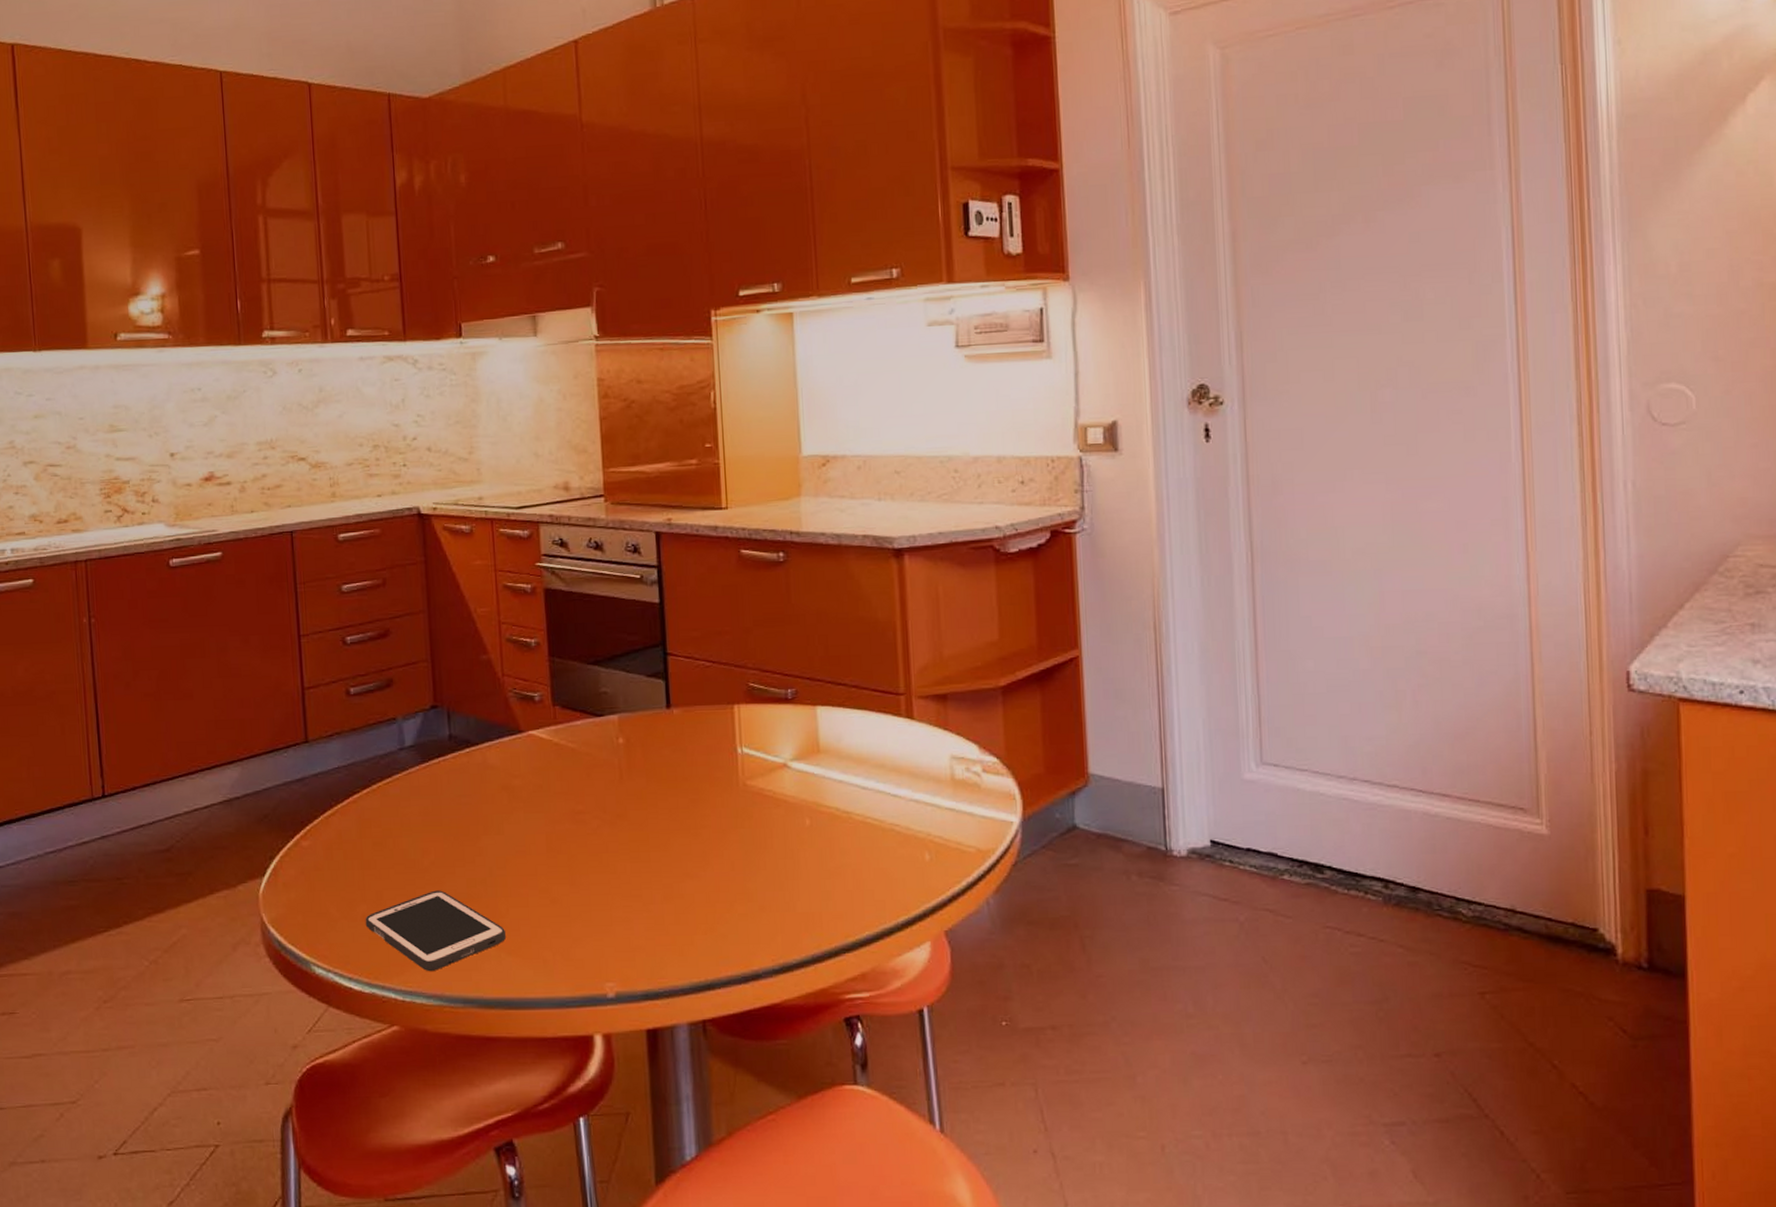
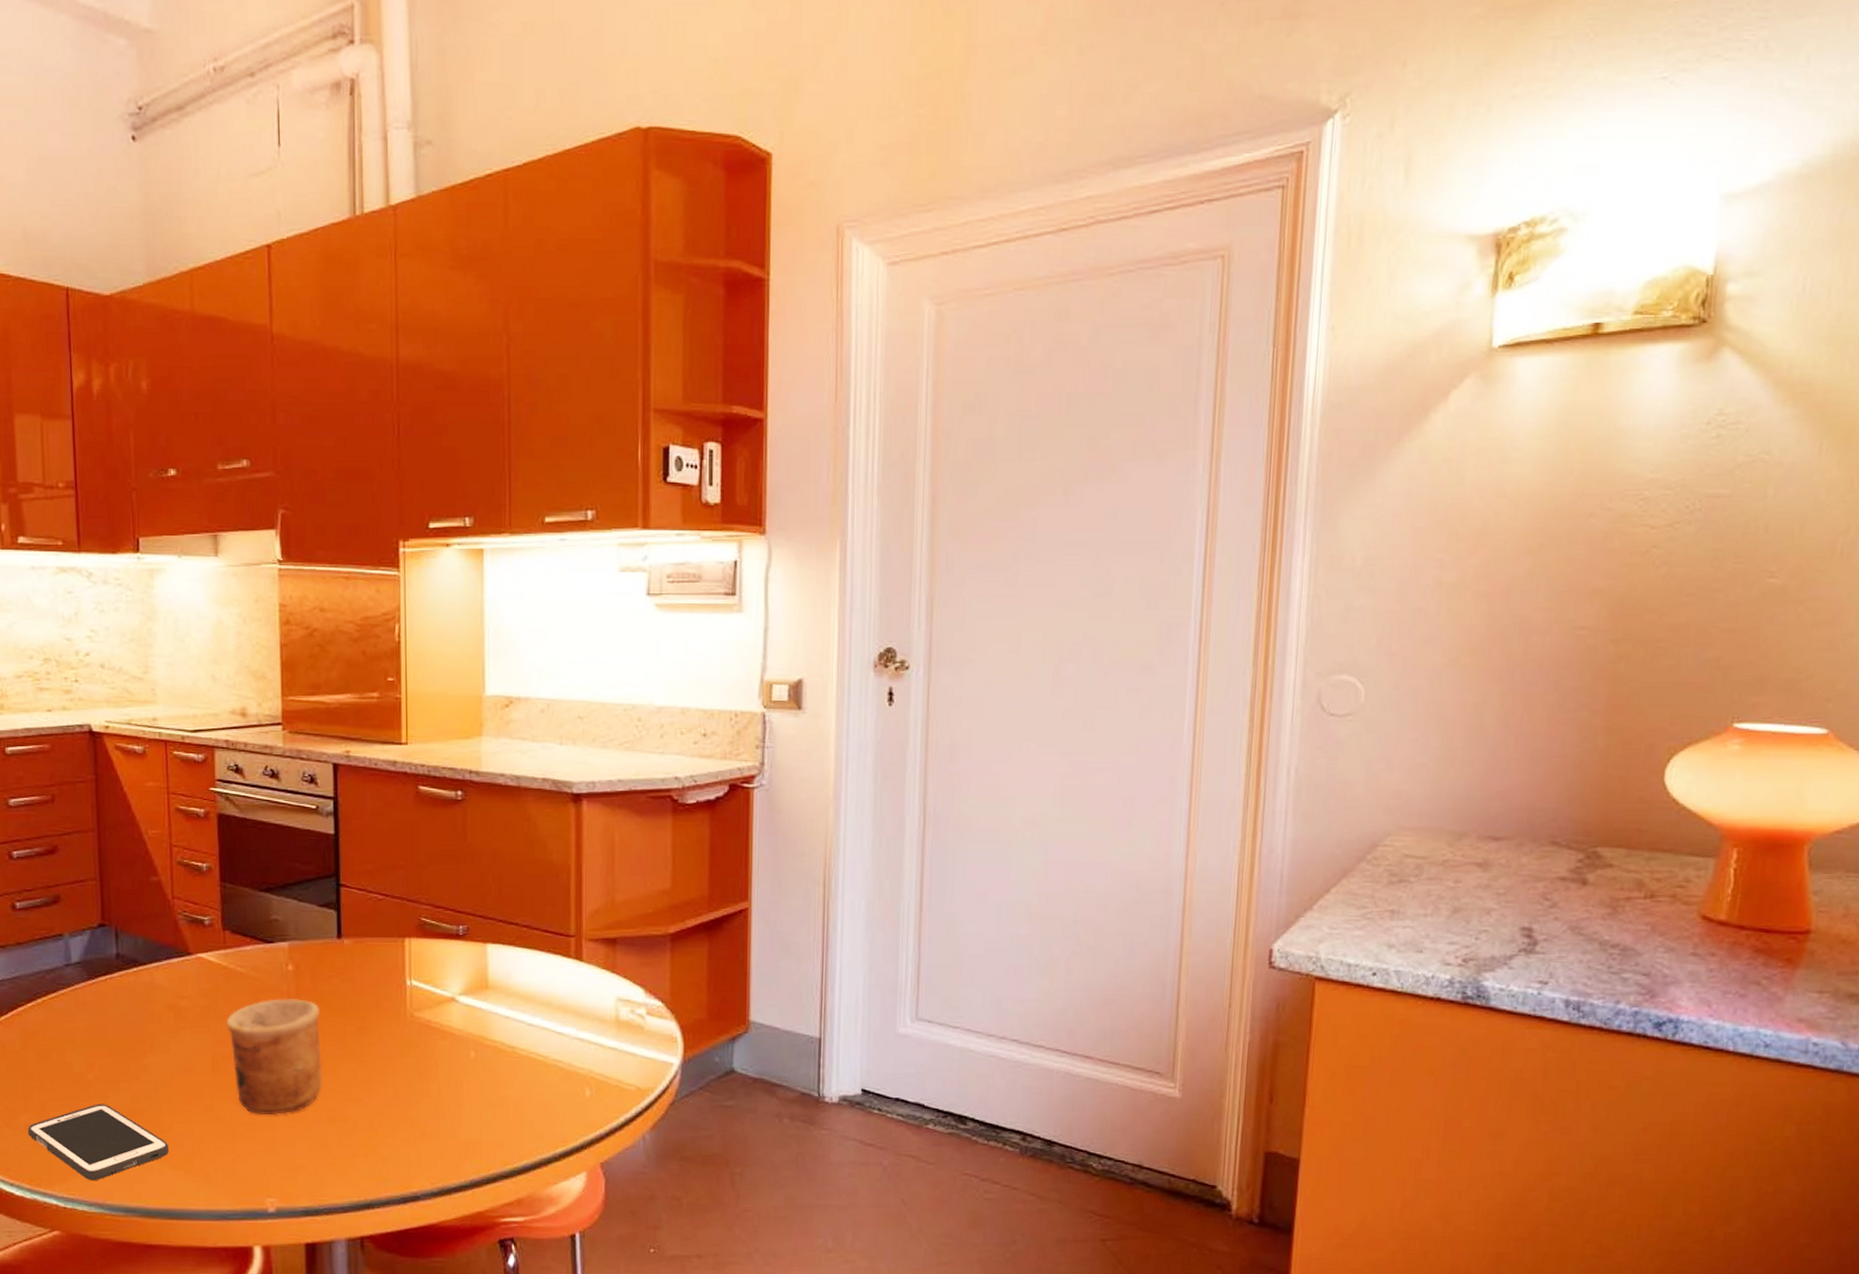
cup: none [559,773,658,896] -> present [226,999,323,1116]

